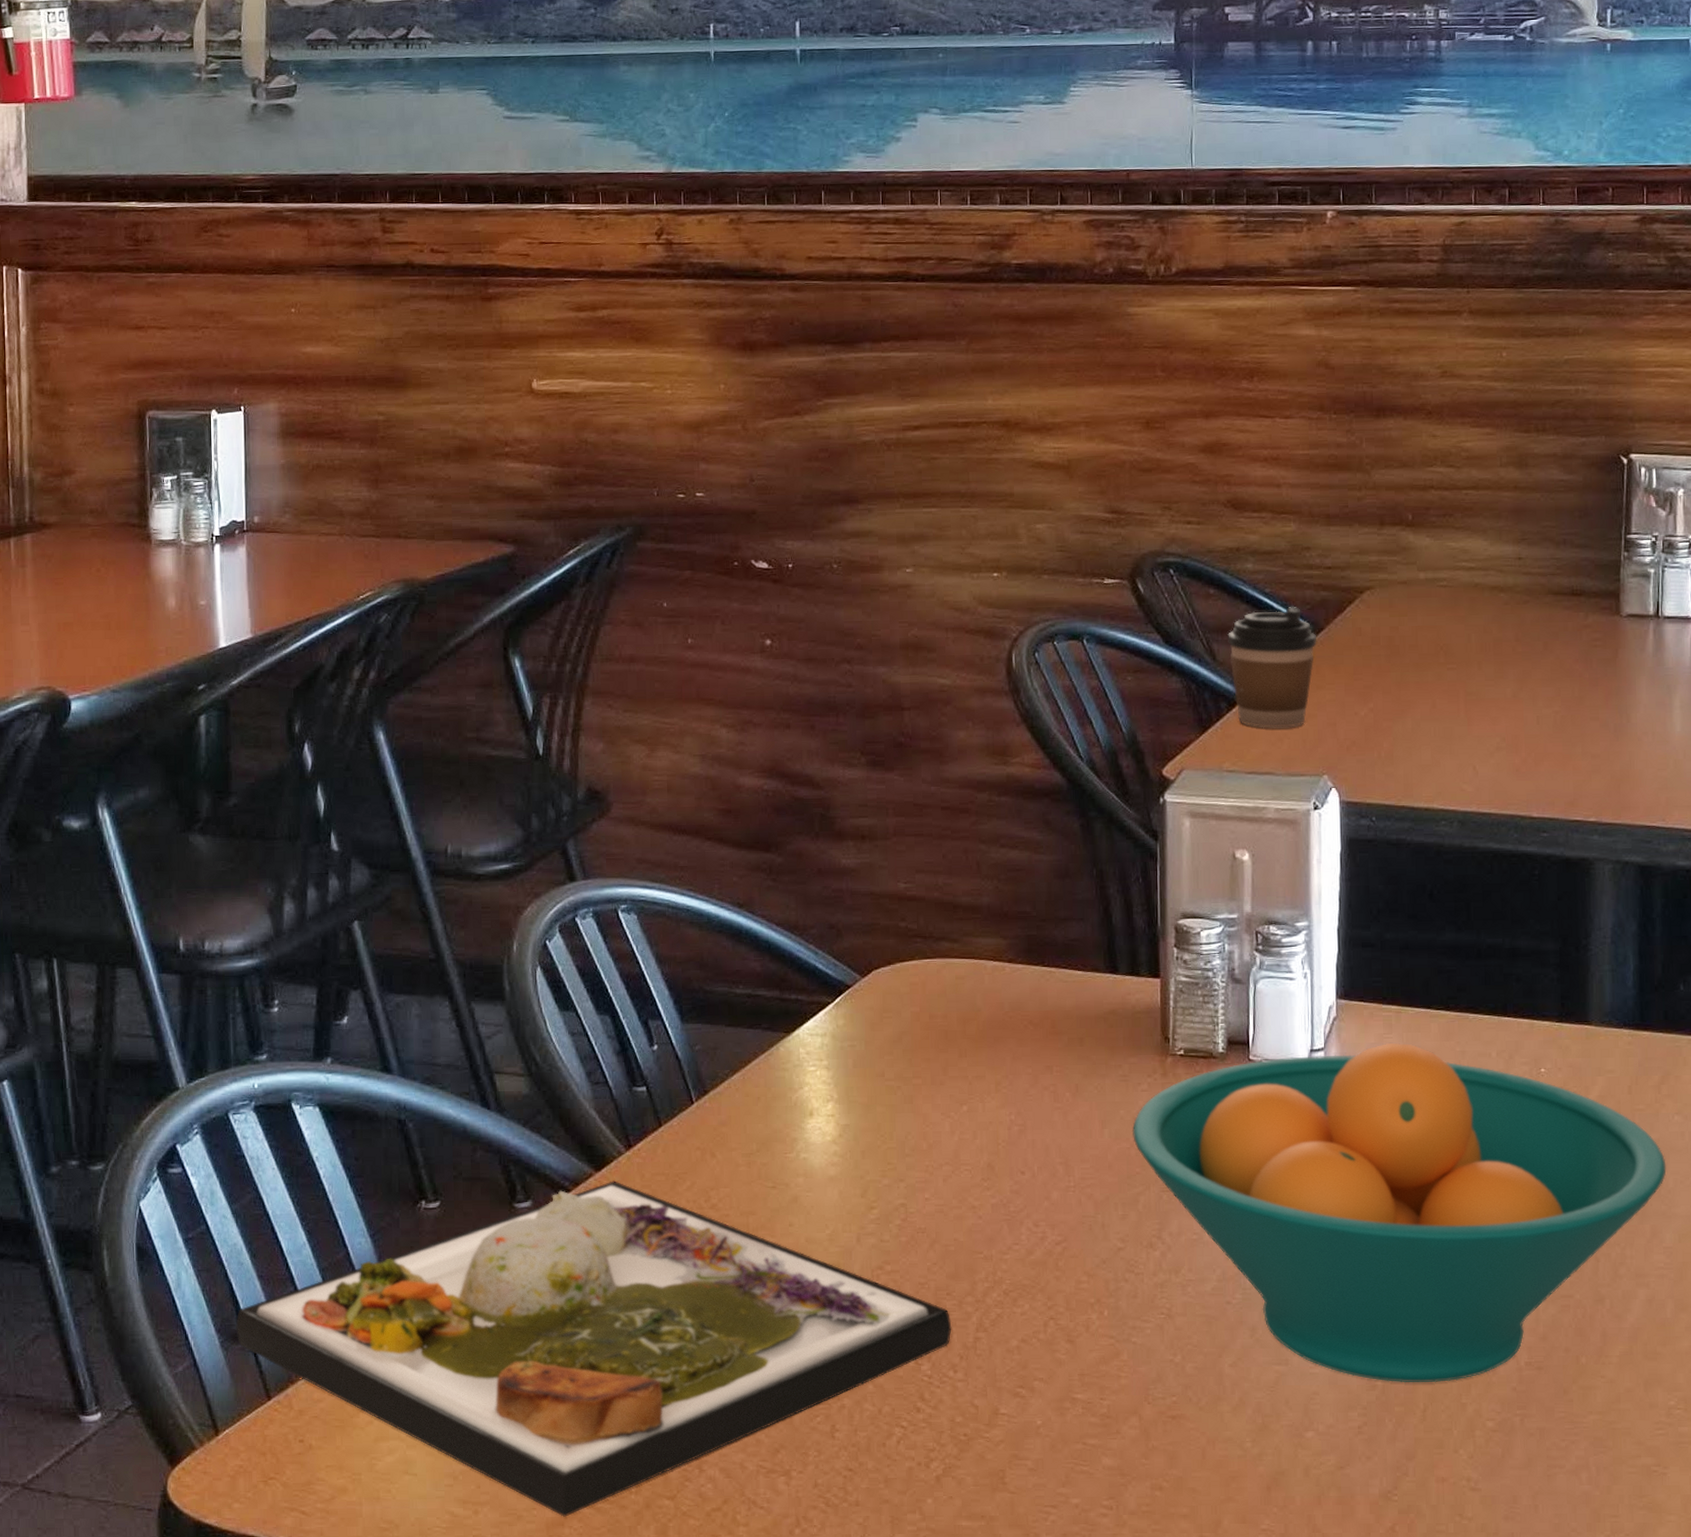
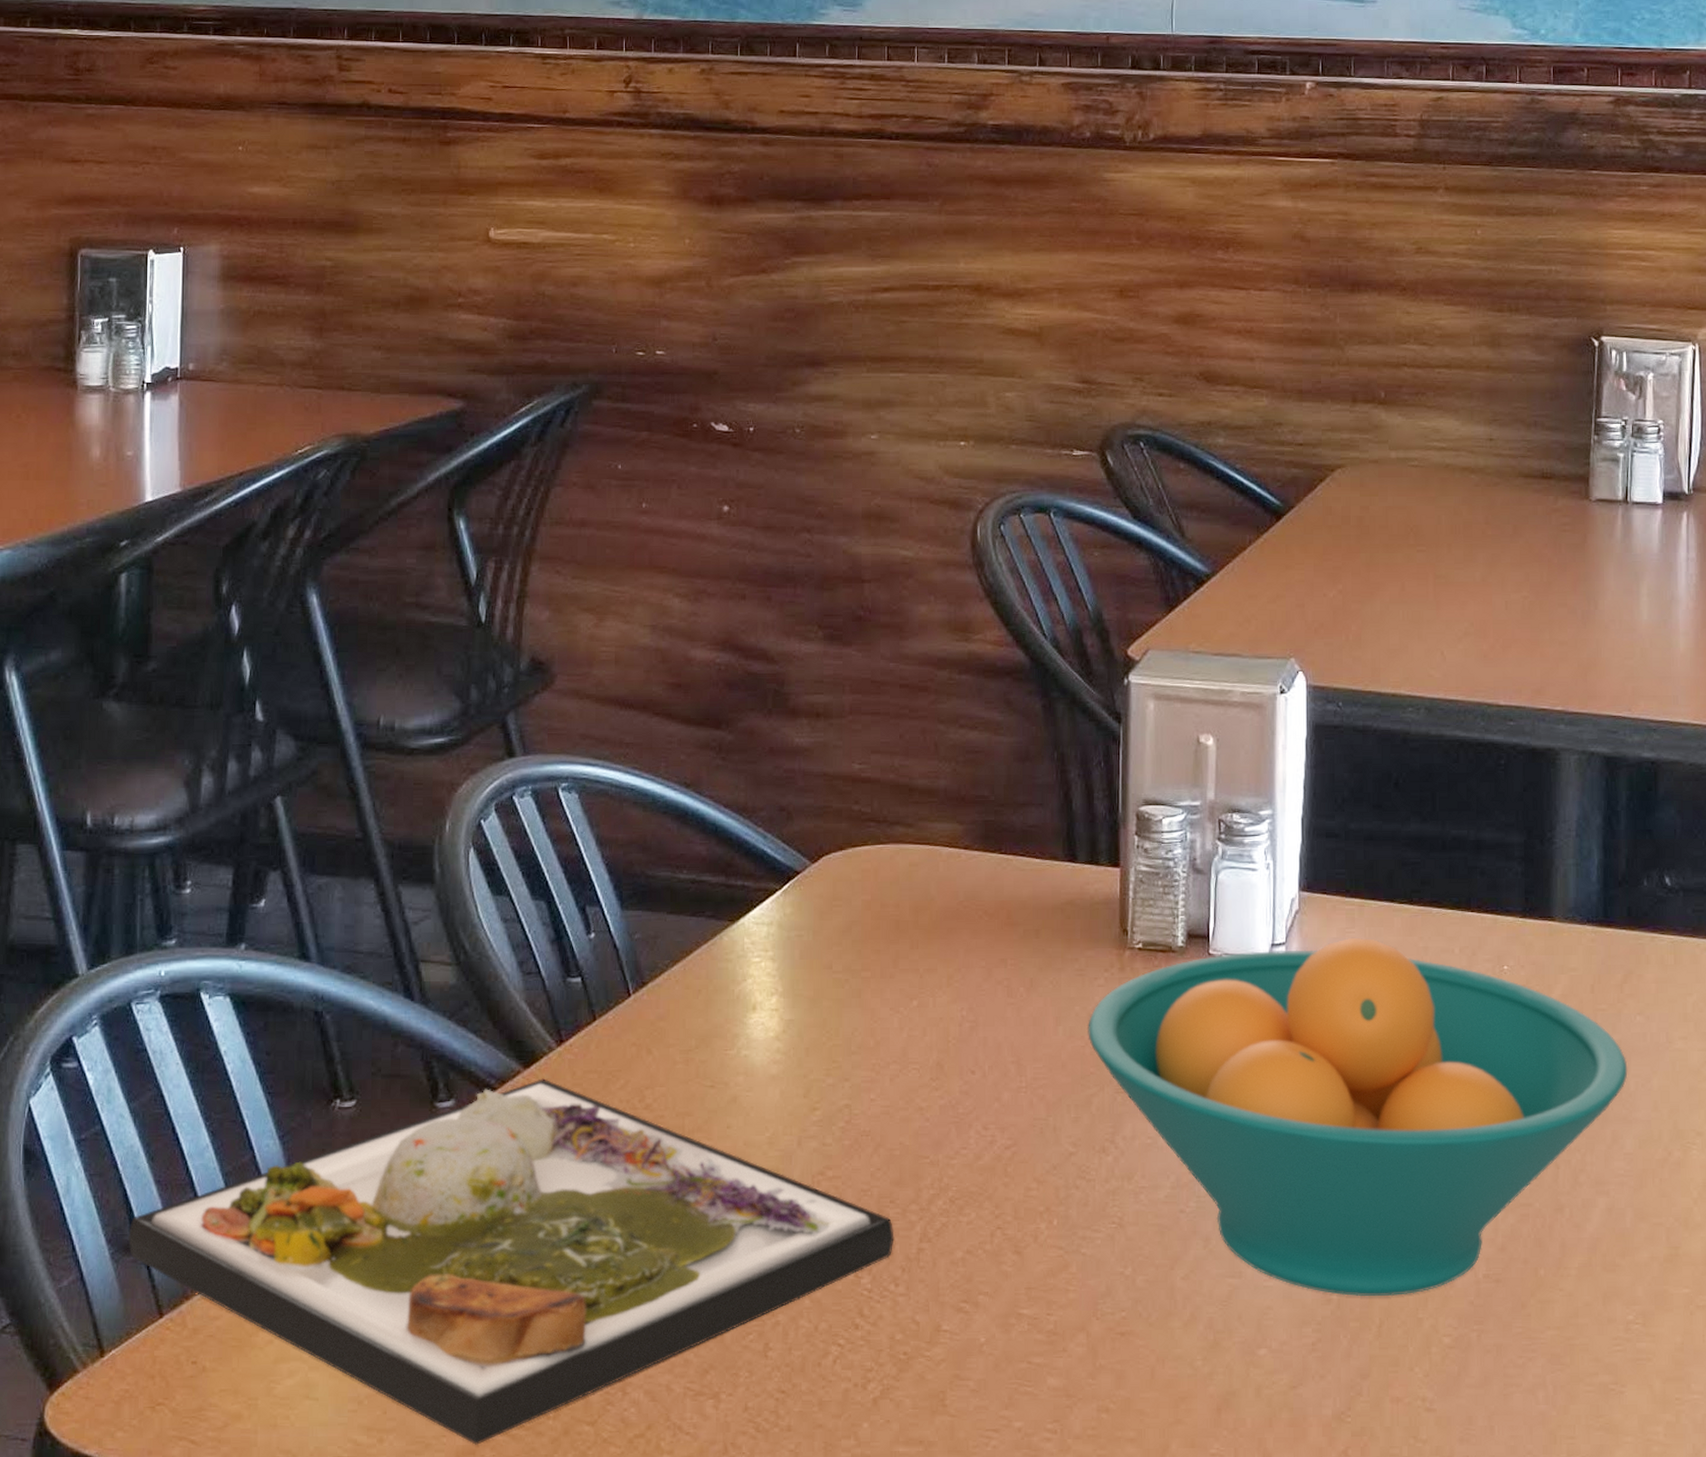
coffee cup: present [1228,606,1317,728] -> none [1197,483,1287,609]

